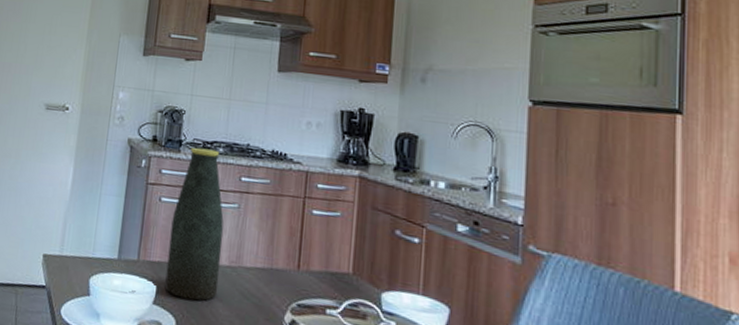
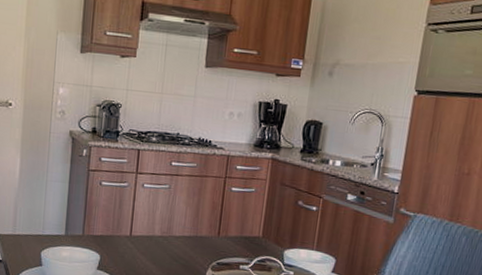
bottle: present [164,147,224,301] -> none [107,137,157,265]

